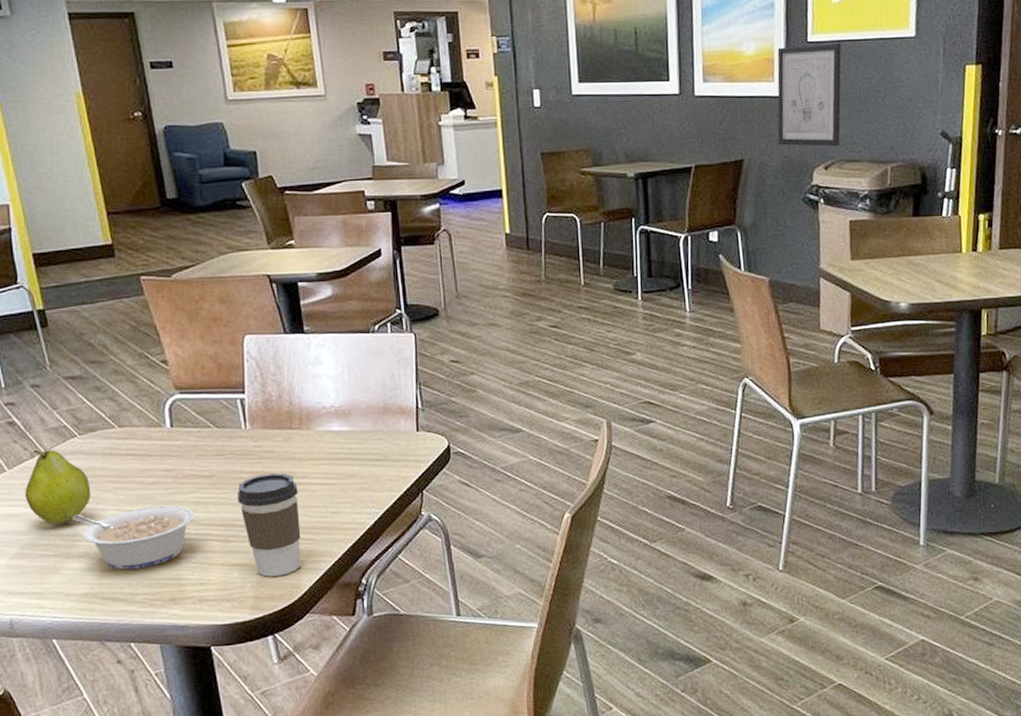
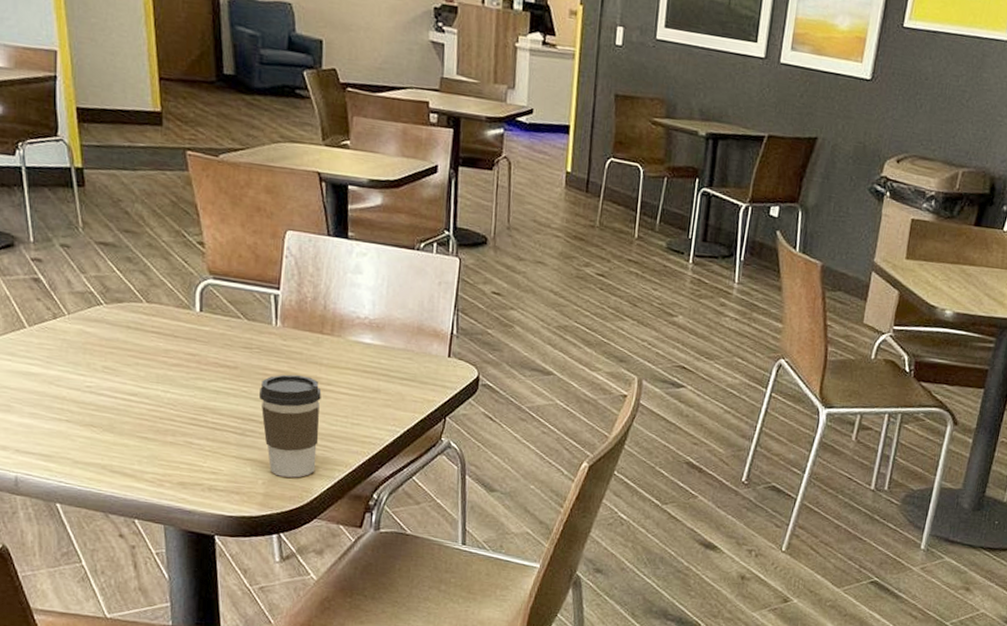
fruit: present [25,449,91,525] -> none [44,310,111,391]
legume: present [72,506,194,570] -> none [89,383,213,448]
wall art: present [777,43,841,147] -> none [855,27,936,141]

